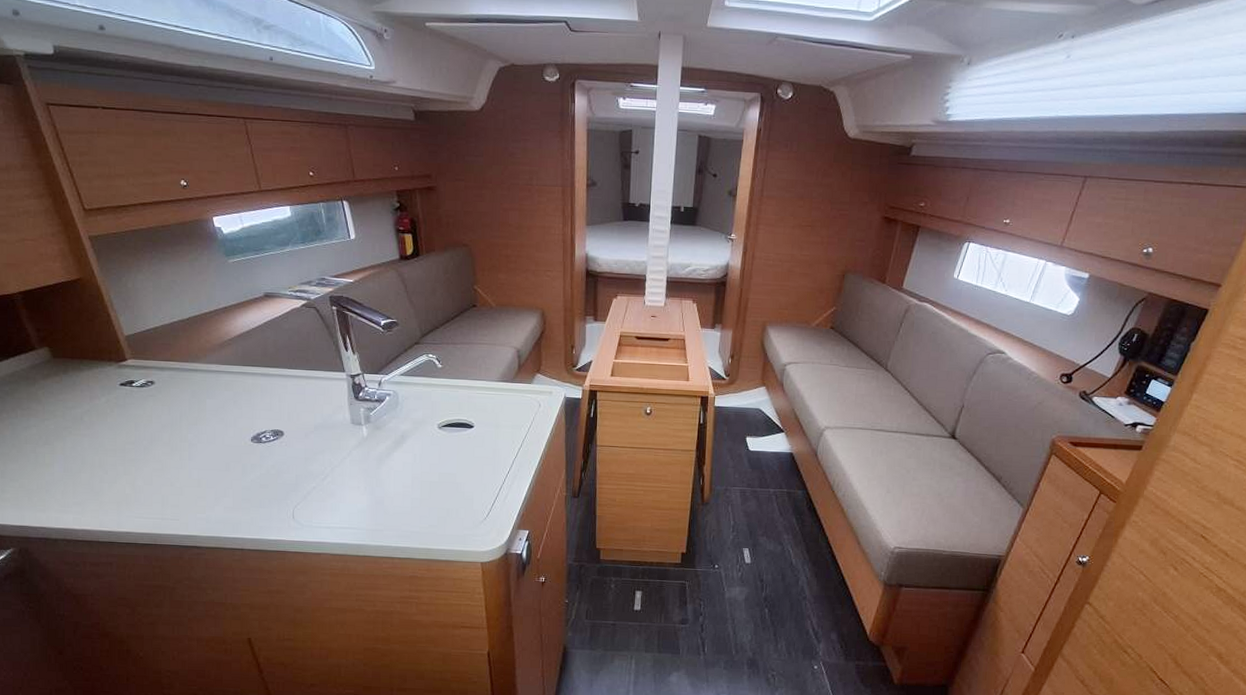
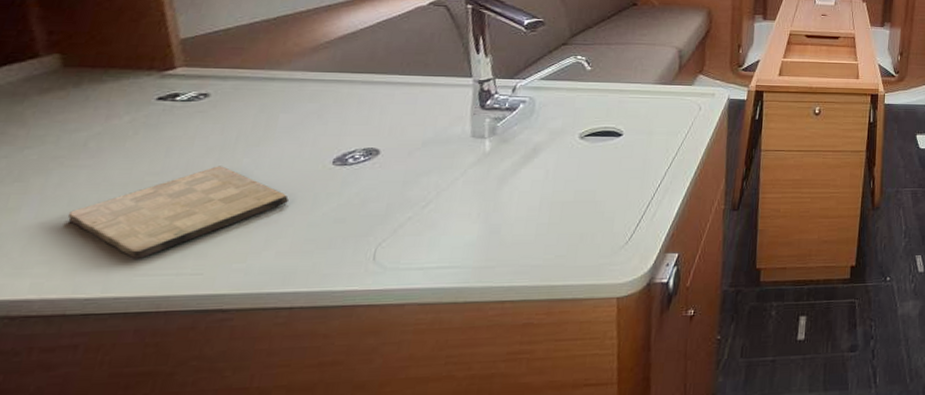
cutting board: none [83,439,225,506] -> present [67,166,289,259]

